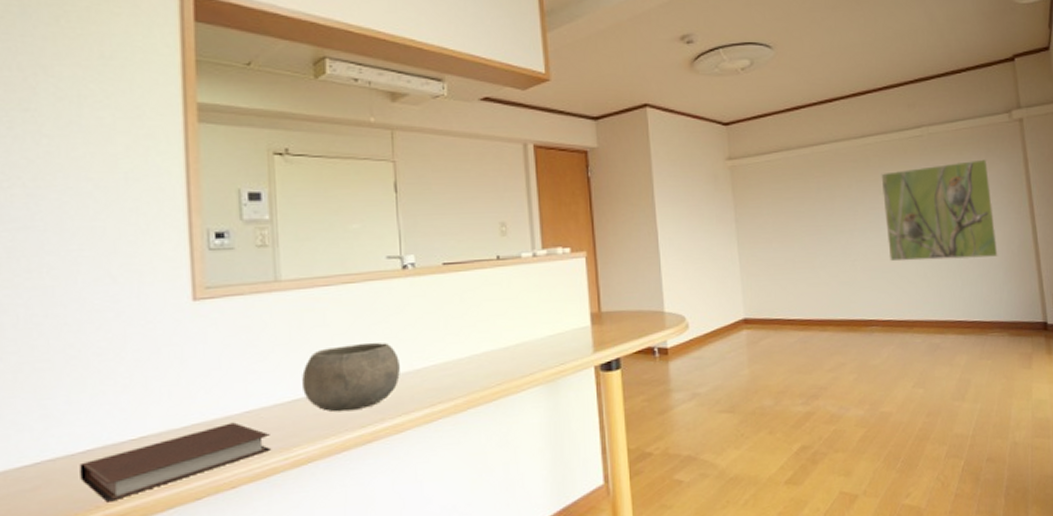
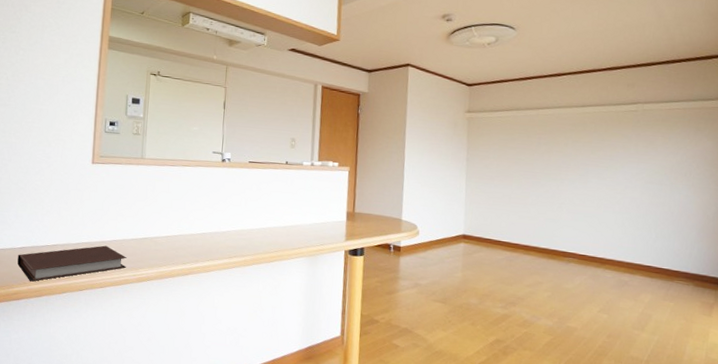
bowl: present [302,342,400,413] -> none [150,207,212,252]
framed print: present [881,159,998,262] -> none [592,135,695,219]

